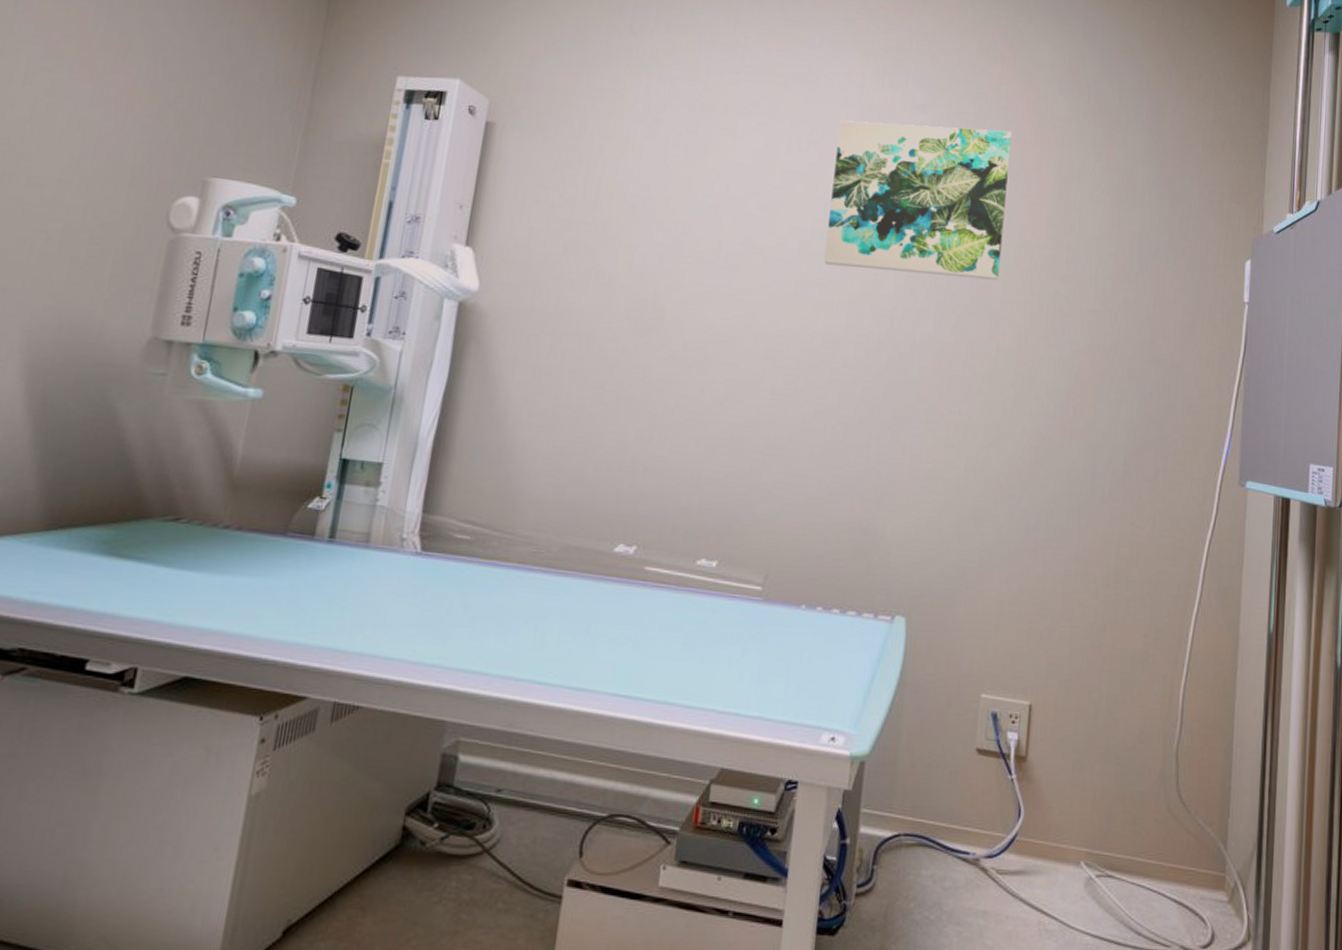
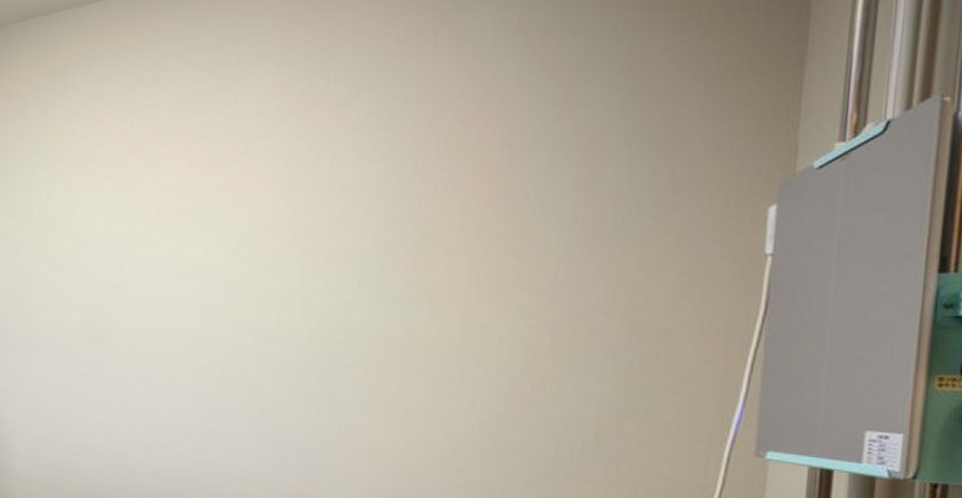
wall art: present [823,120,1013,281] -> none [251,109,450,267]

